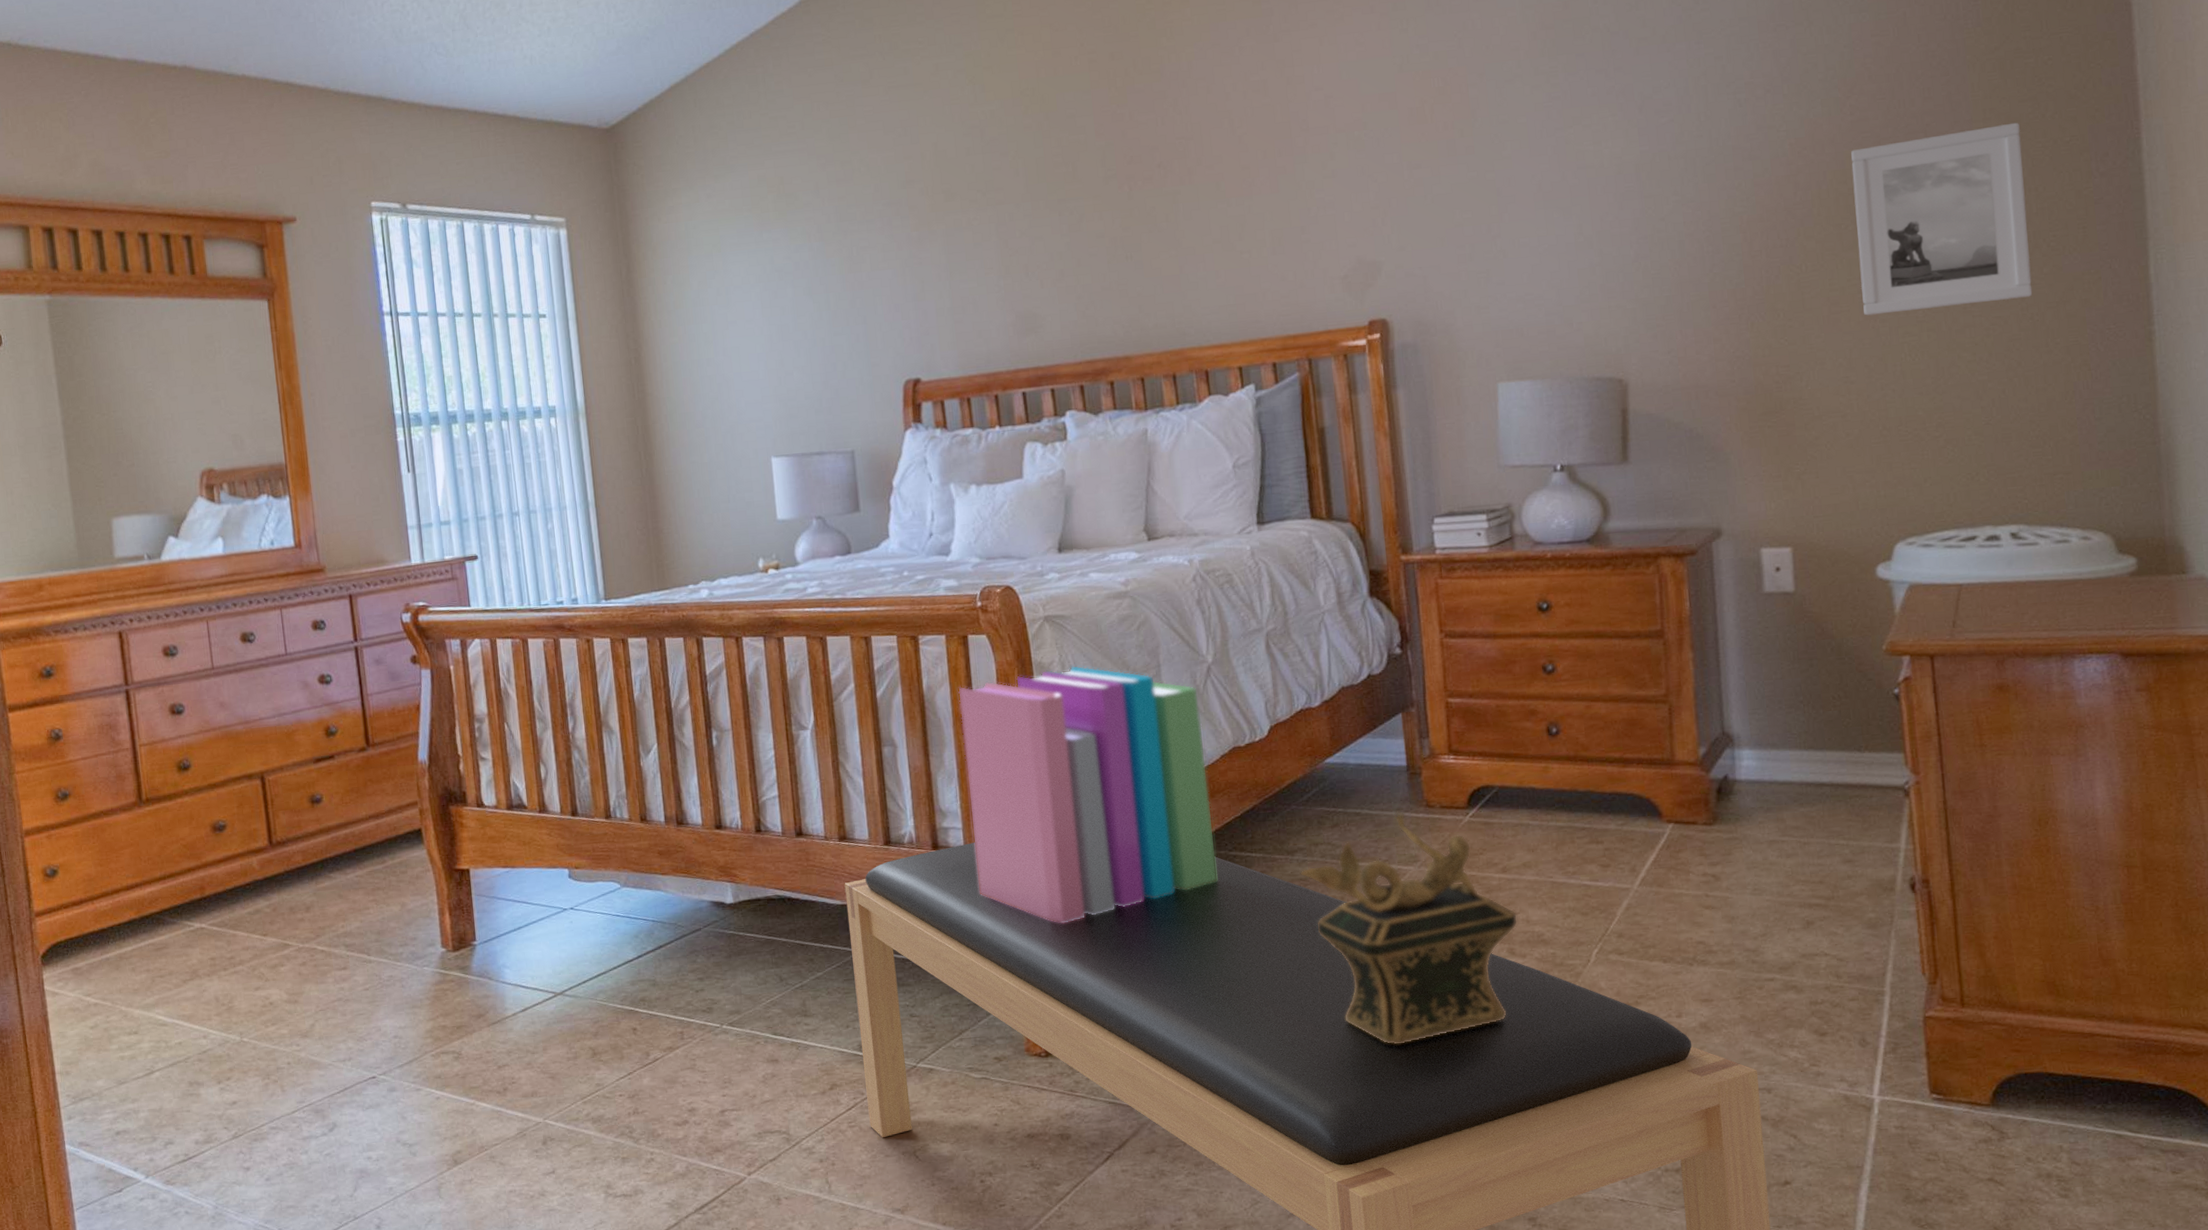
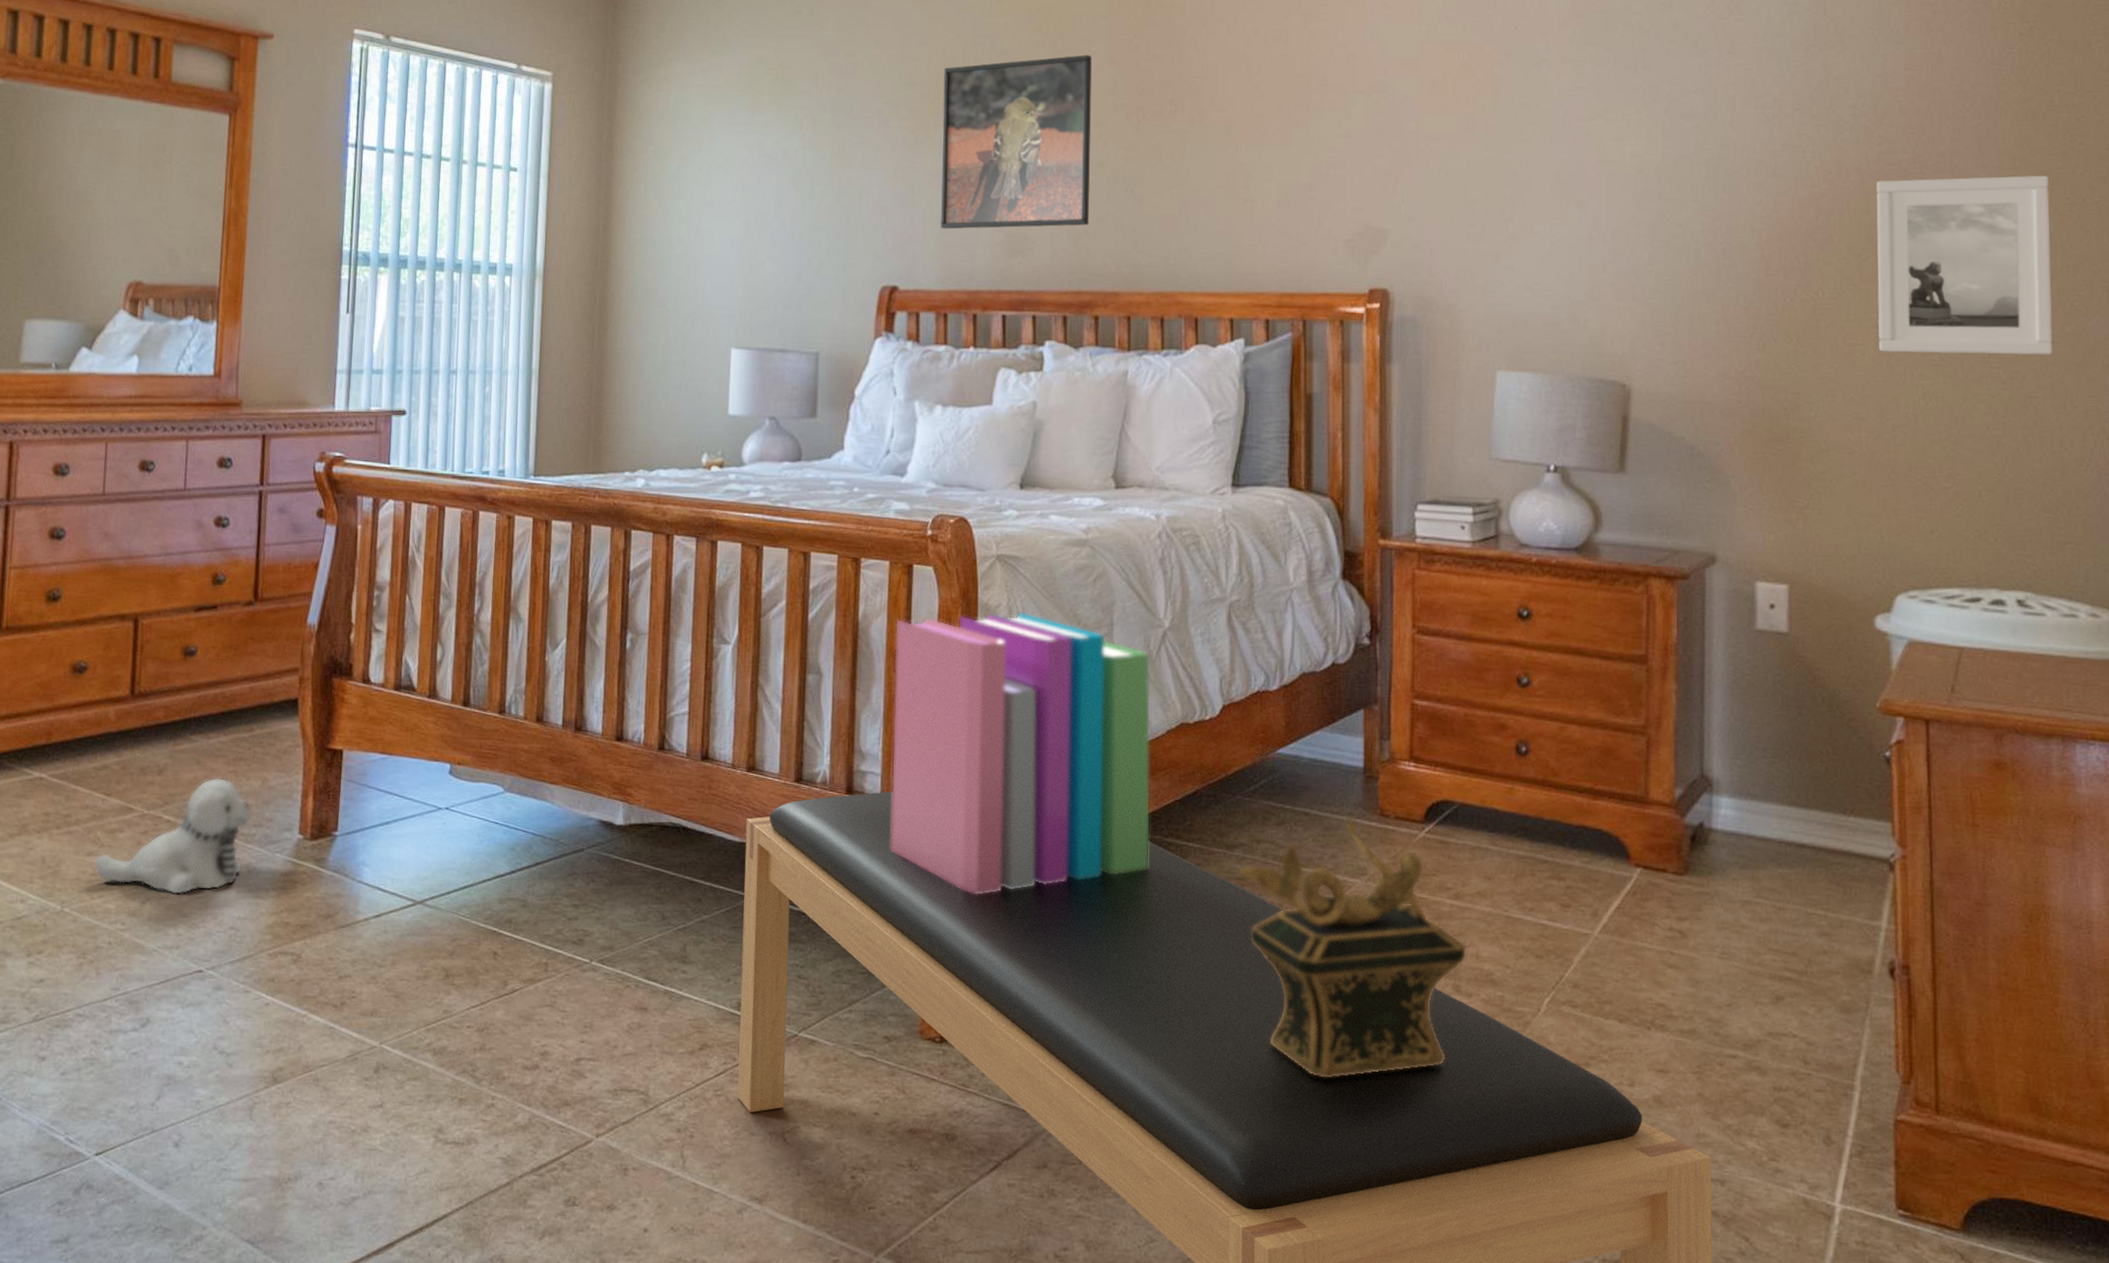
plush toy: none [262,907,397,1015] -> present [93,777,252,895]
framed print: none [938,131,1095,318] -> present [940,55,1092,229]

